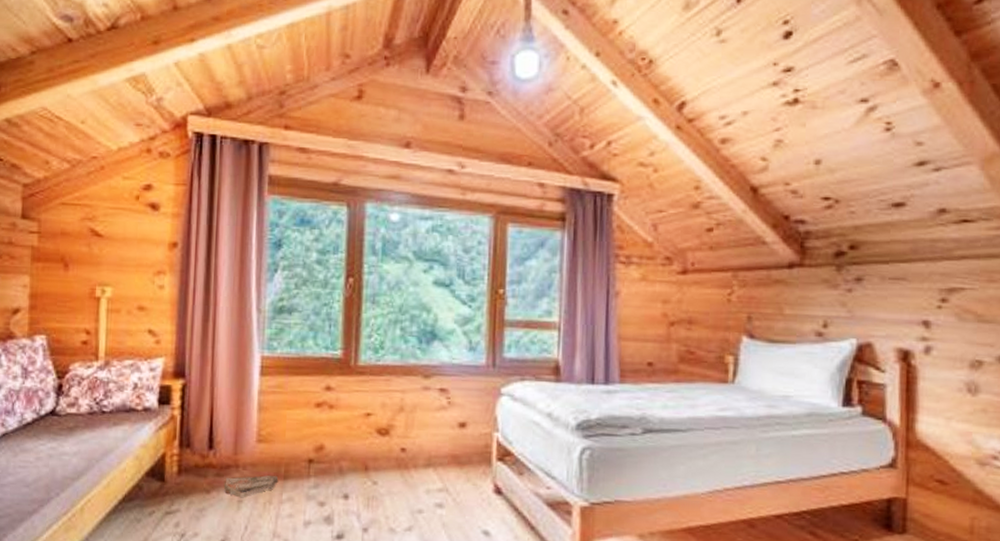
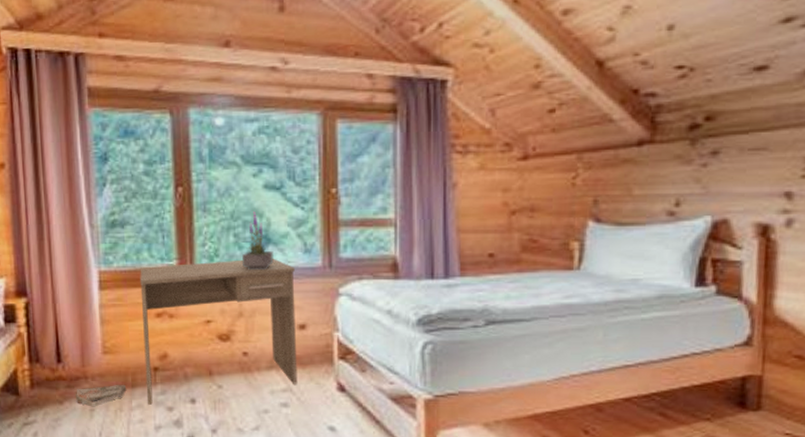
desk: none [298,353,459,499] -> present [140,258,298,405]
potted plant: none [407,306,439,365] -> present [242,211,274,270]

